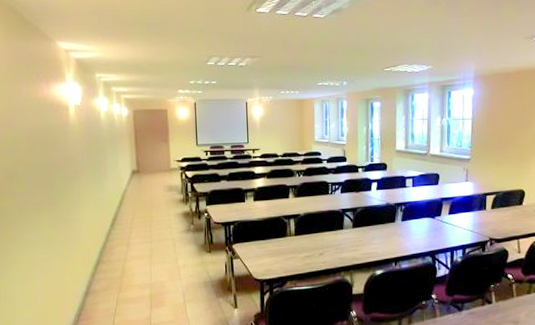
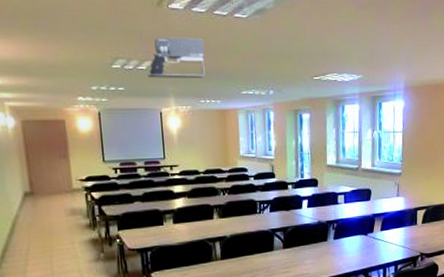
projector: none [236,36,286,73] -> present [147,37,205,78]

